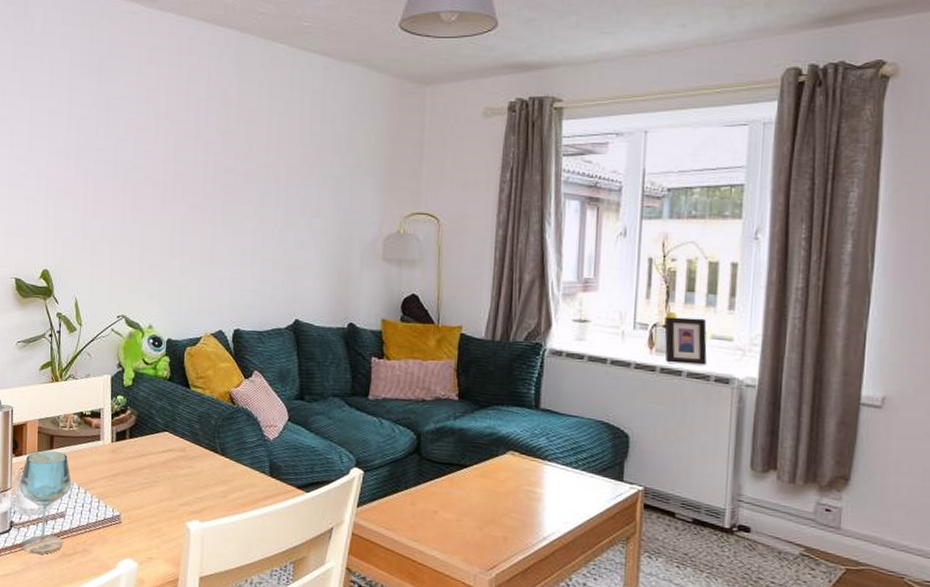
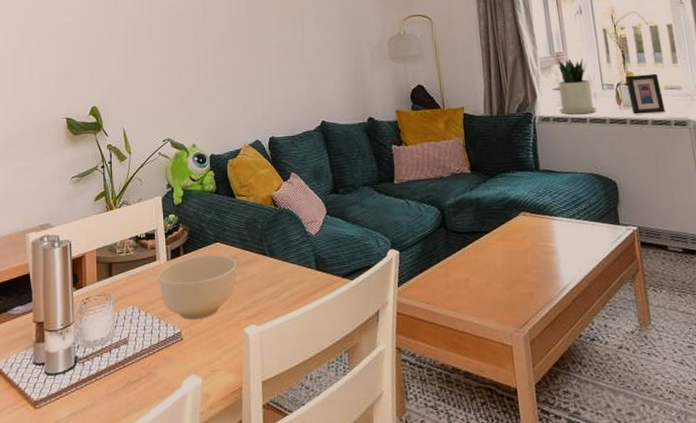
wine glass: present [19,451,72,555] -> none [81,278,132,387]
bowl: none [100,442,185,506] -> present [157,254,237,320]
planter: none [575,287,623,354] -> present [557,58,598,115]

